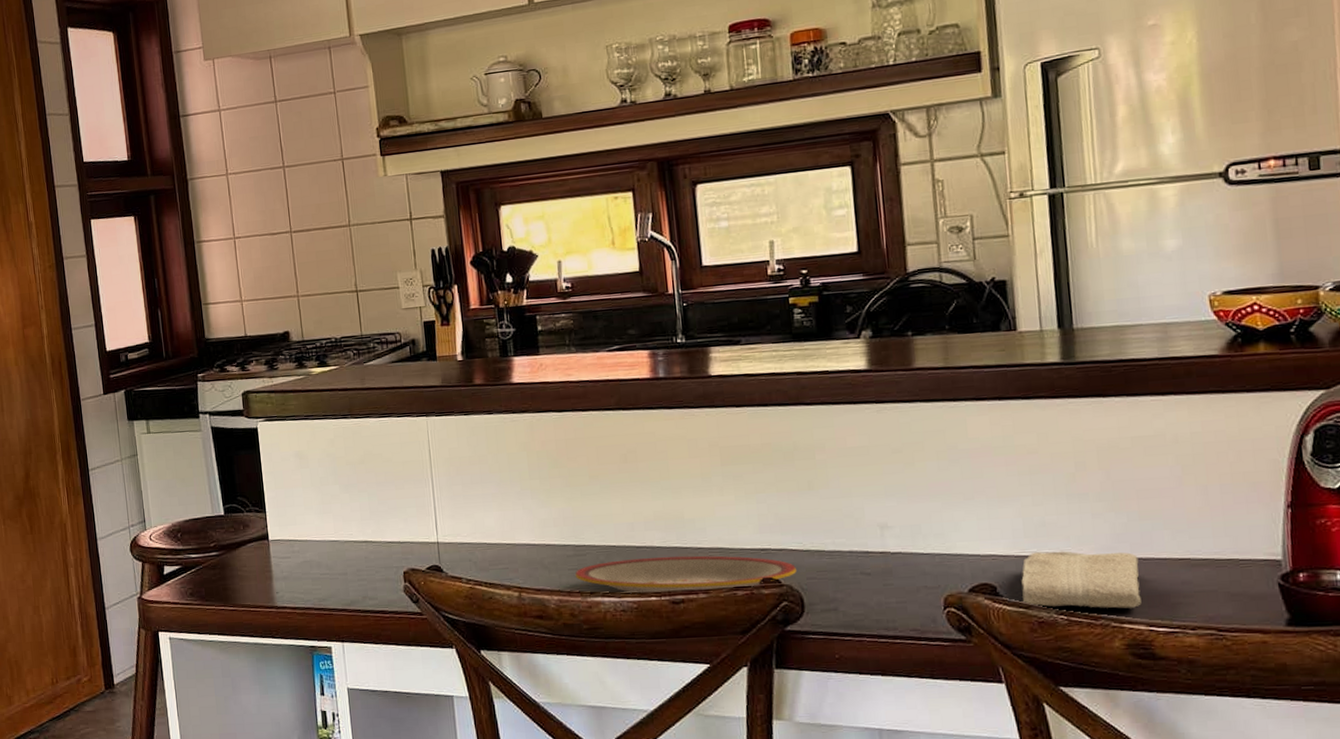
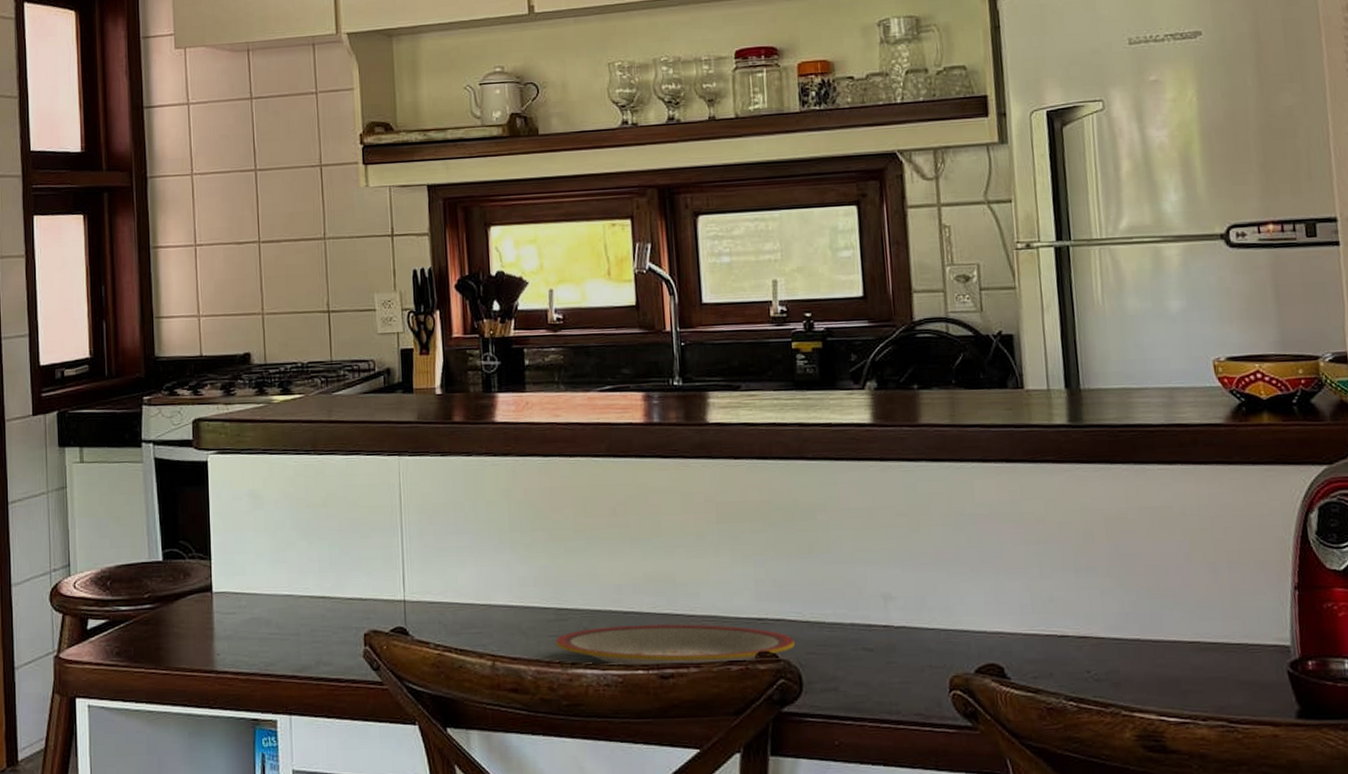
washcloth: present [1021,551,1142,609] -> none [1029,630,1152,695]

